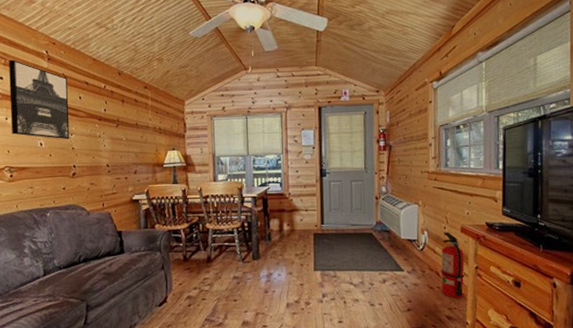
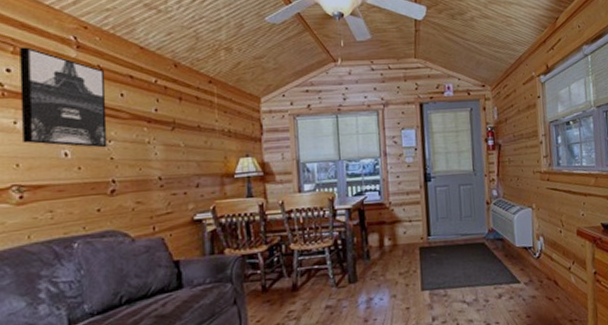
fire extinguisher: present [435,232,465,299] -> none [551,236,585,309]

